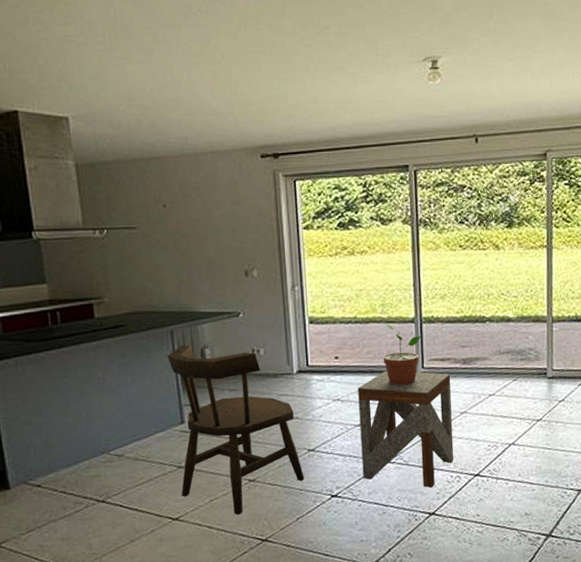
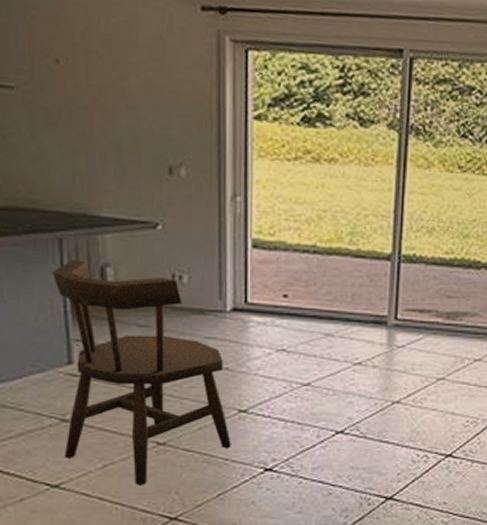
side table: present [358,370,454,488] -> none [307,317,430,468]
potted plant: present [384,324,421,386] -> none [347,259,397,339]

